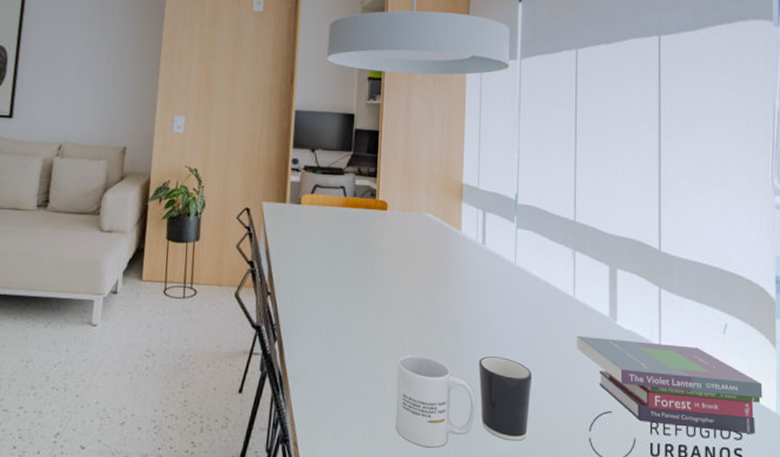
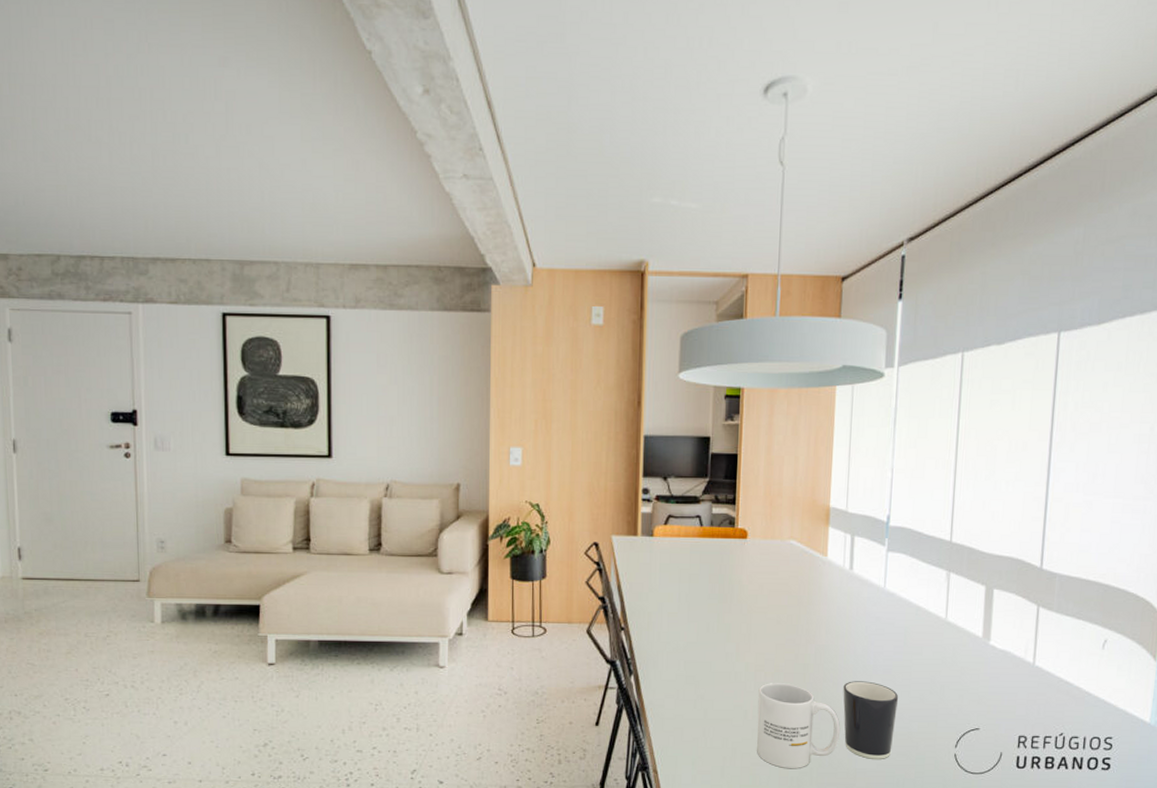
books: present [576,336,763,434] -> none [946,658,1139,744]

